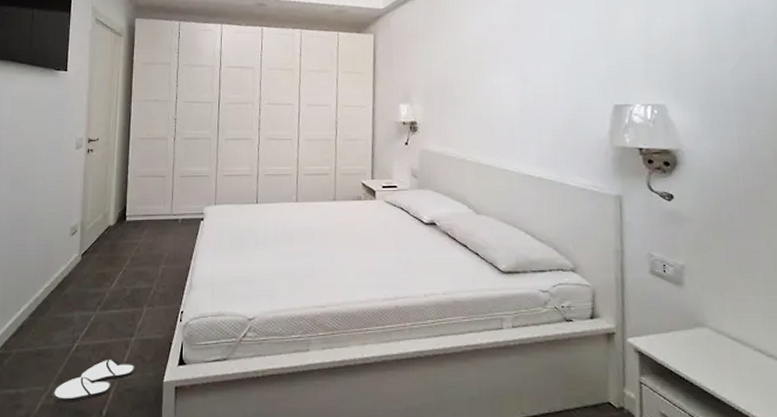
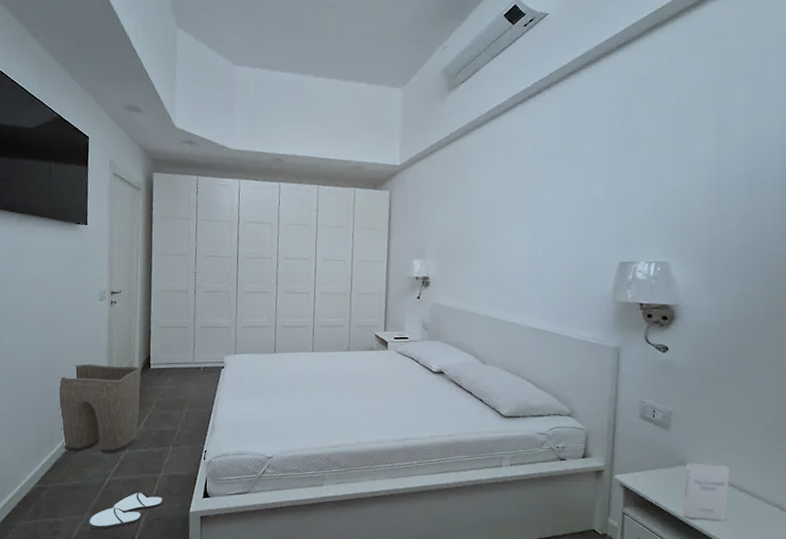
laundry basket: none [27,216,117,316] -> present [58,364,141,454]
book: none [704,324,757,392] -> present [682,463,731,521]

